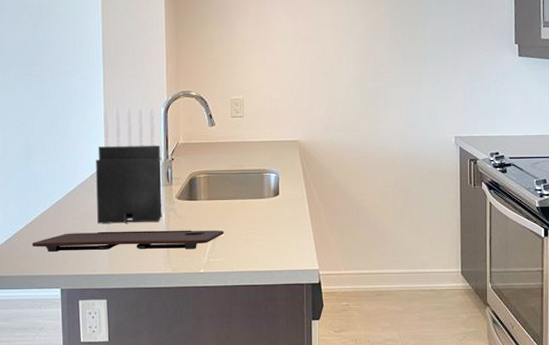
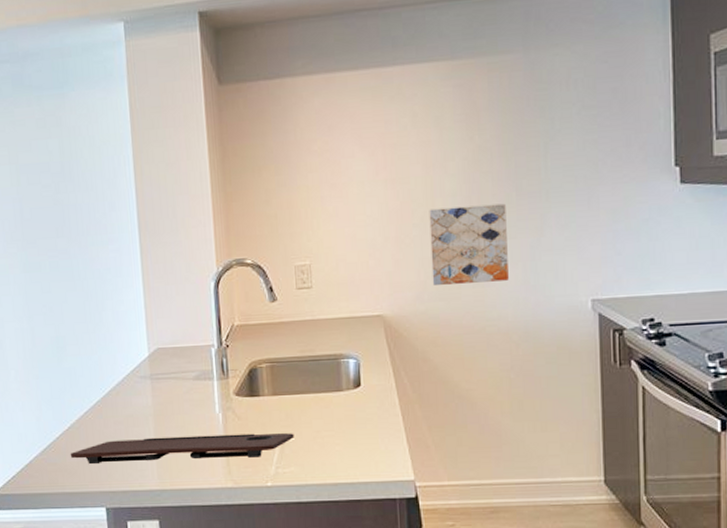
knife block: present [96,108,163,224] -> none [137,283,219,429]
wall art: none [337,62,395,120] -> present [429,203,509,285]

